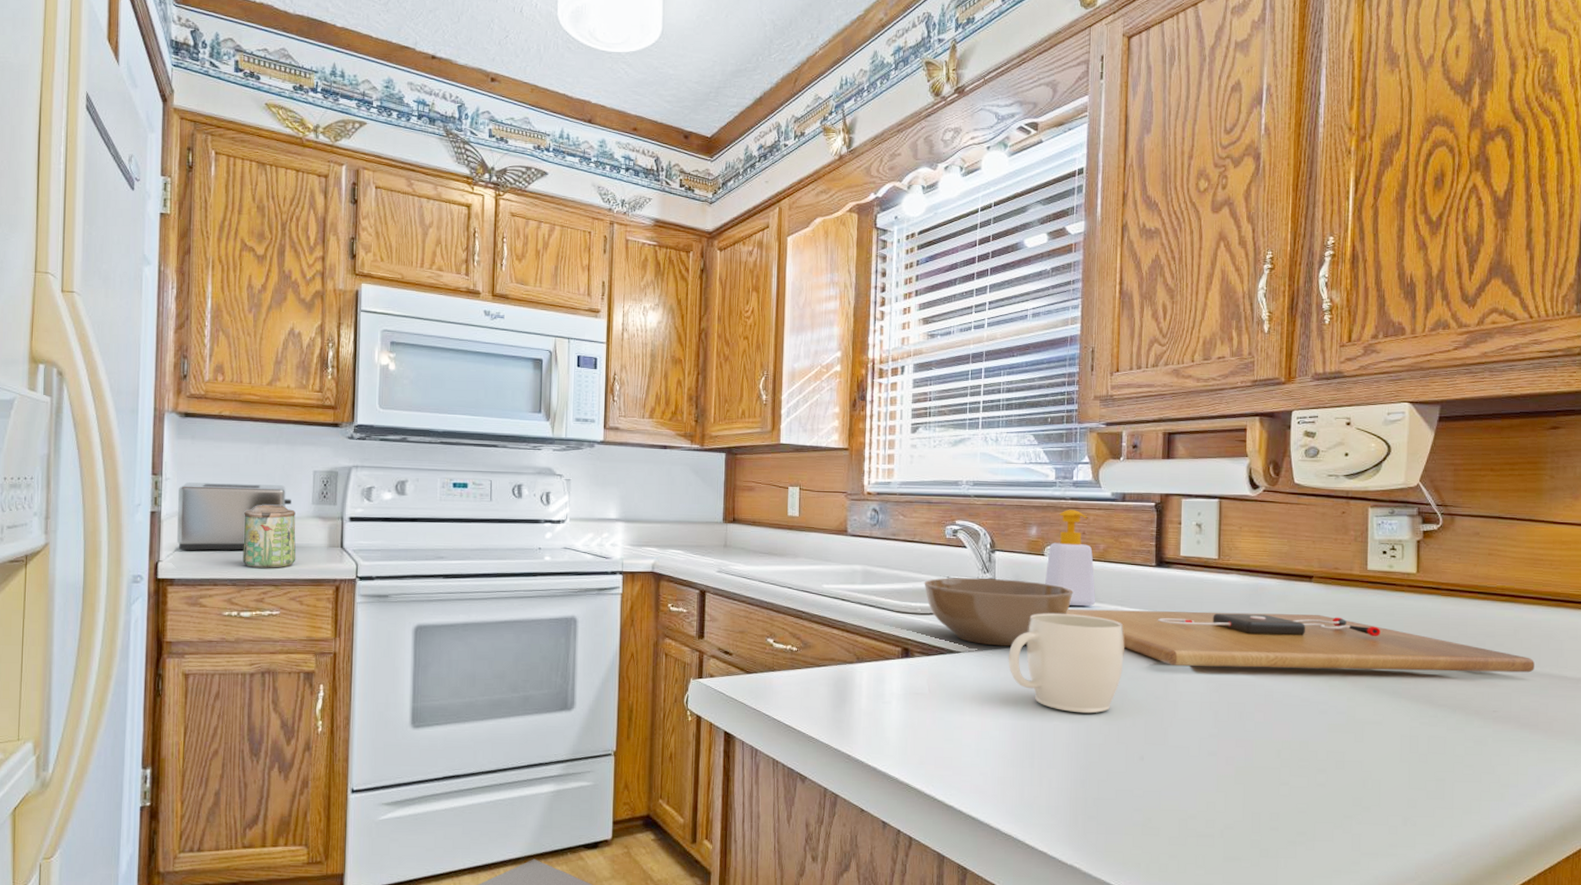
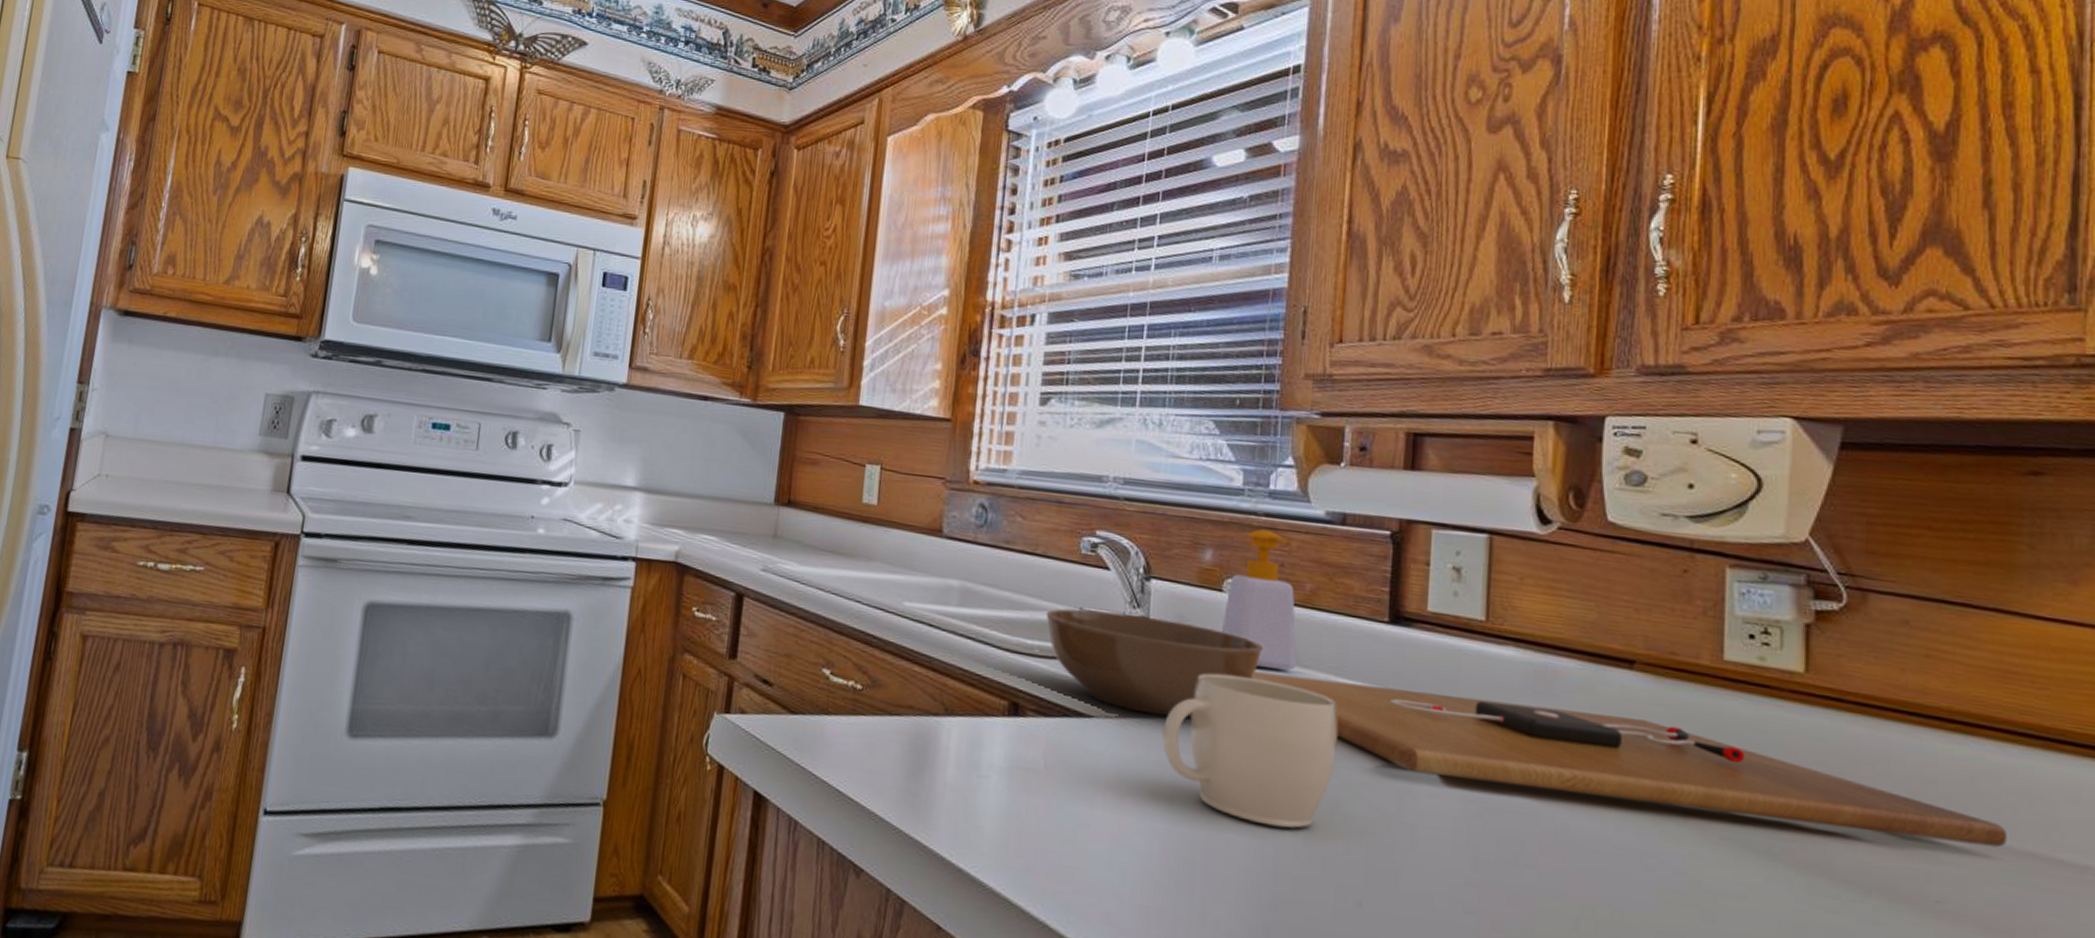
toaster: present [177,482,291,551] -> none [95,395,235,486]
canister: present [242,504,297,568] -> none [168,430,238,513]

